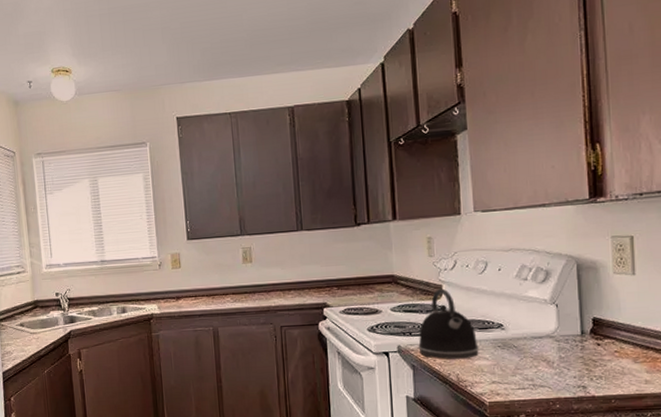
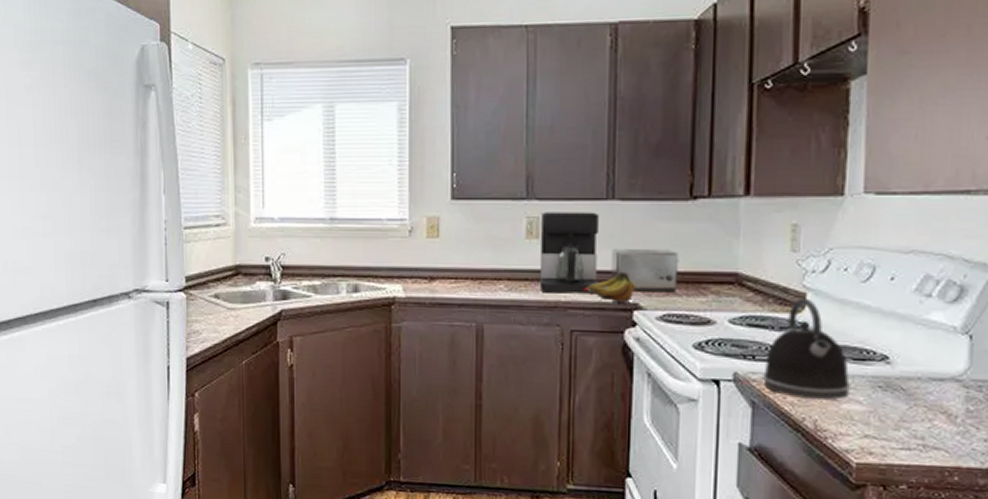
coffee maker: none [252,240,297,301] -> present [539,212,599,294]
fruit: none [289,281,323,304] -> present [587,271,636,303]
toaster: none [304,262,353,295] -> present [611,248,679,294]

